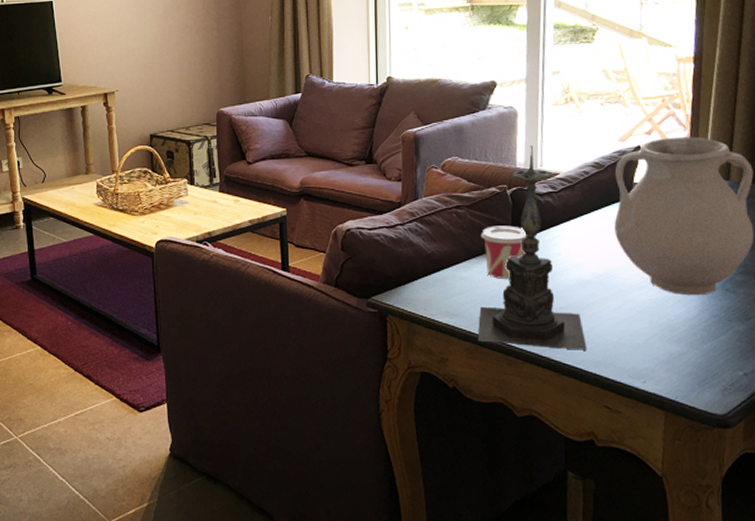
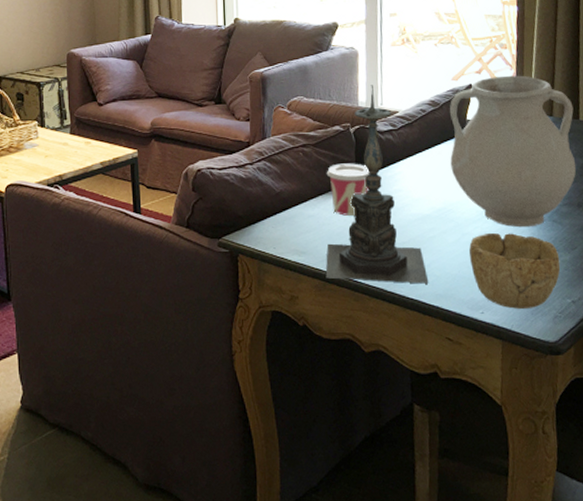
bowl: none [632,301,732,379] -> present [469,233,560,309]

